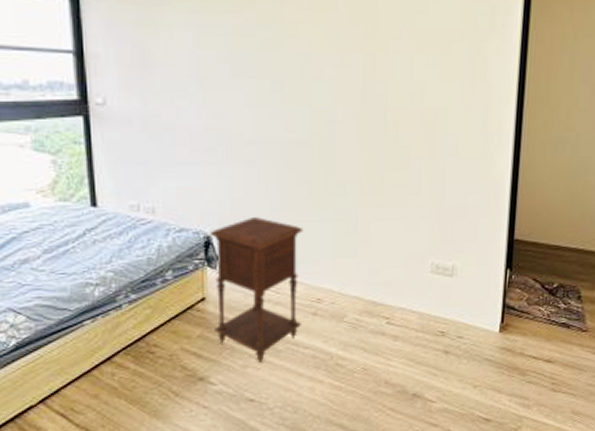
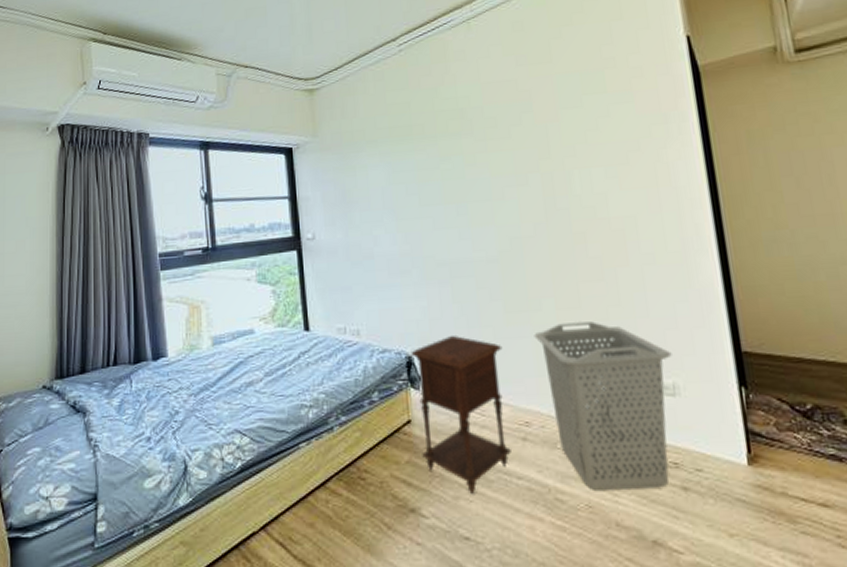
laundry basket: none [335,208,457,356] -> present [534,321,672,490]

